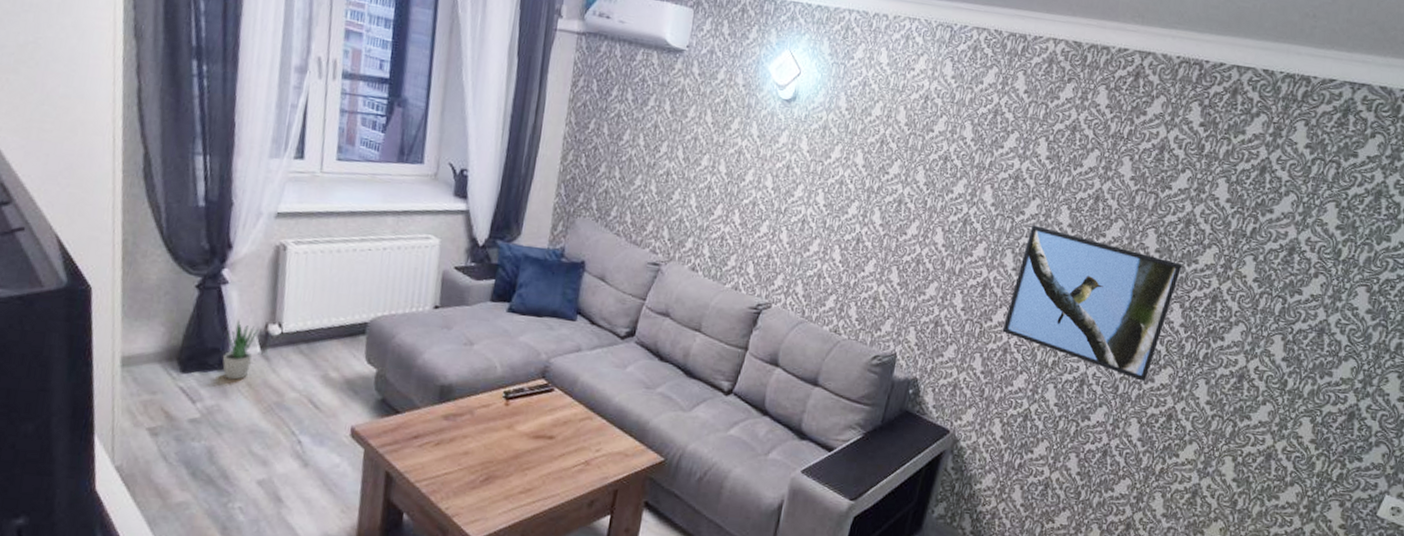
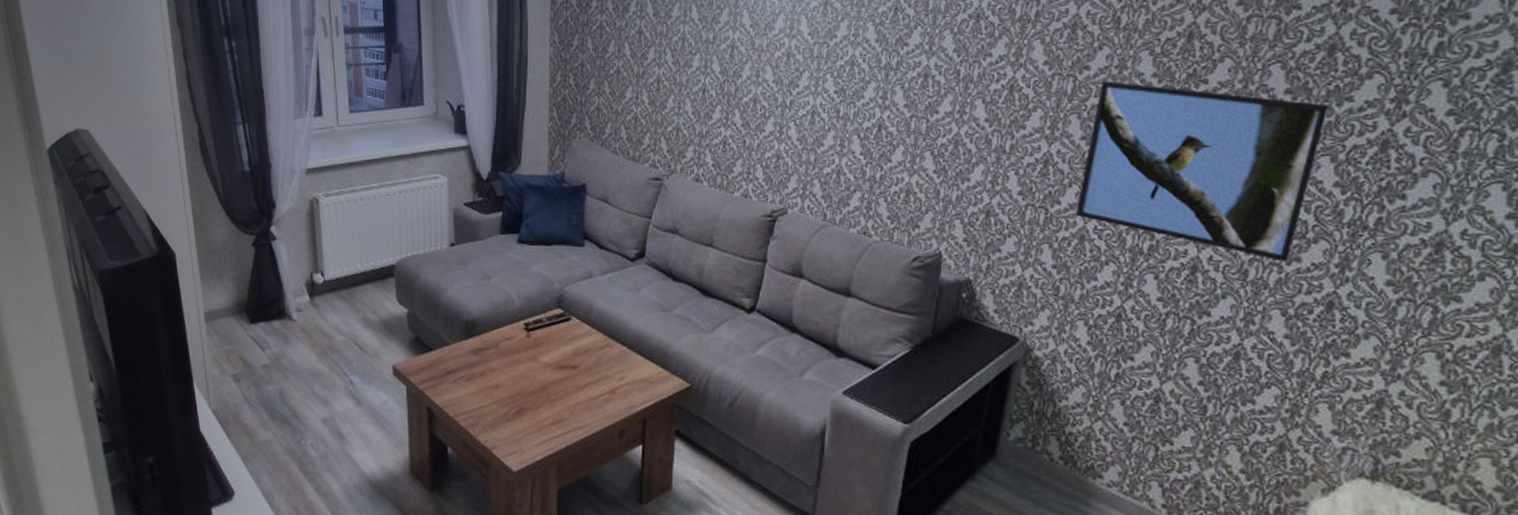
potted plant: present [222,319,259,380] -> none [280,271,306,327]

